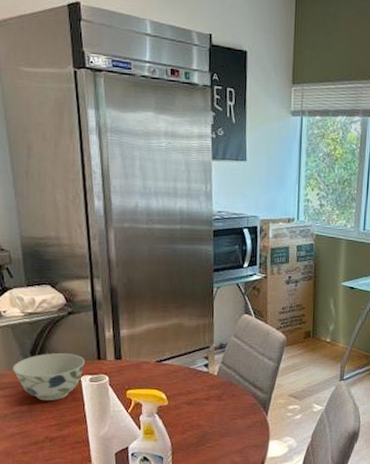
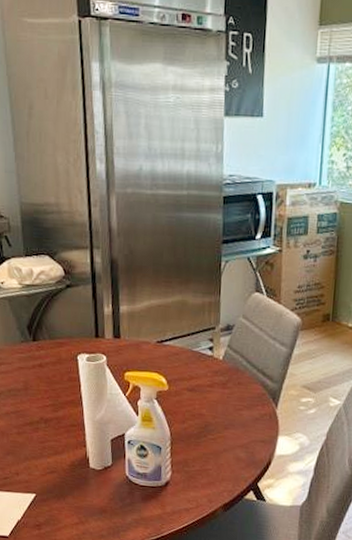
bowl: present [13,353,85,401] -> none [9,328,82,380]

